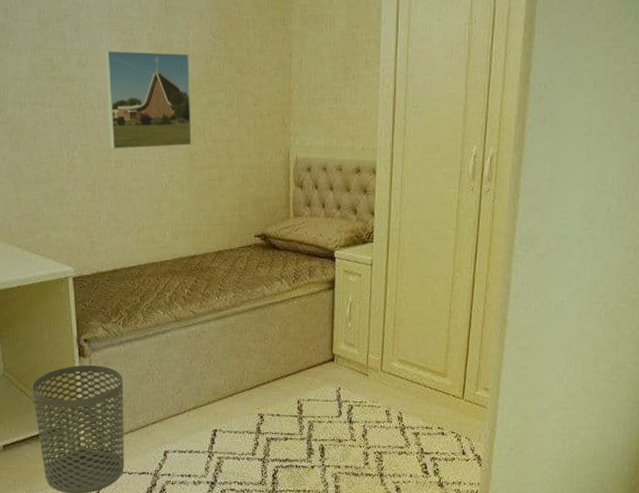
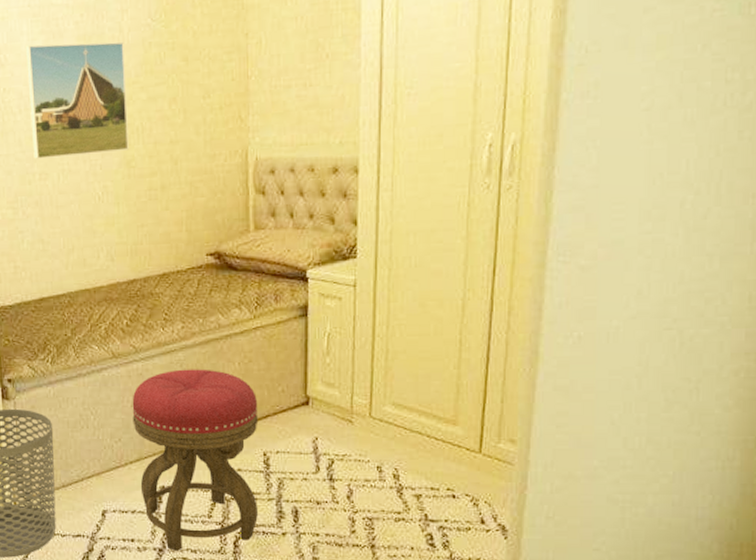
stool: none [191,331,294,483] -> present [132,369,259,551]

